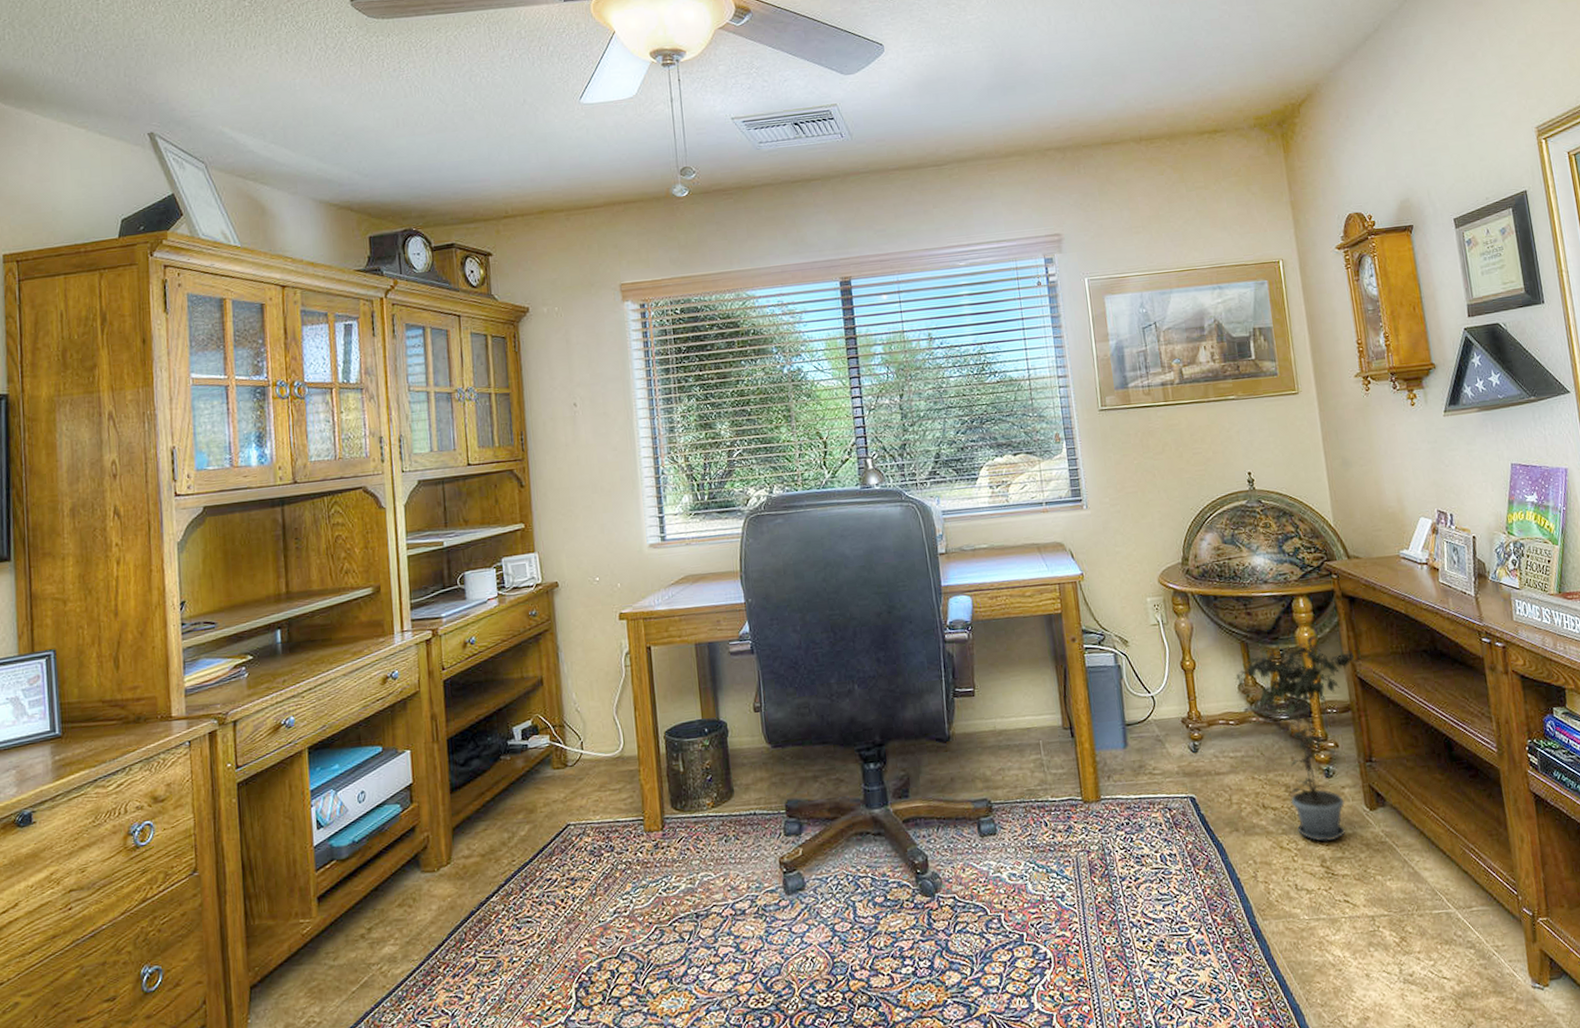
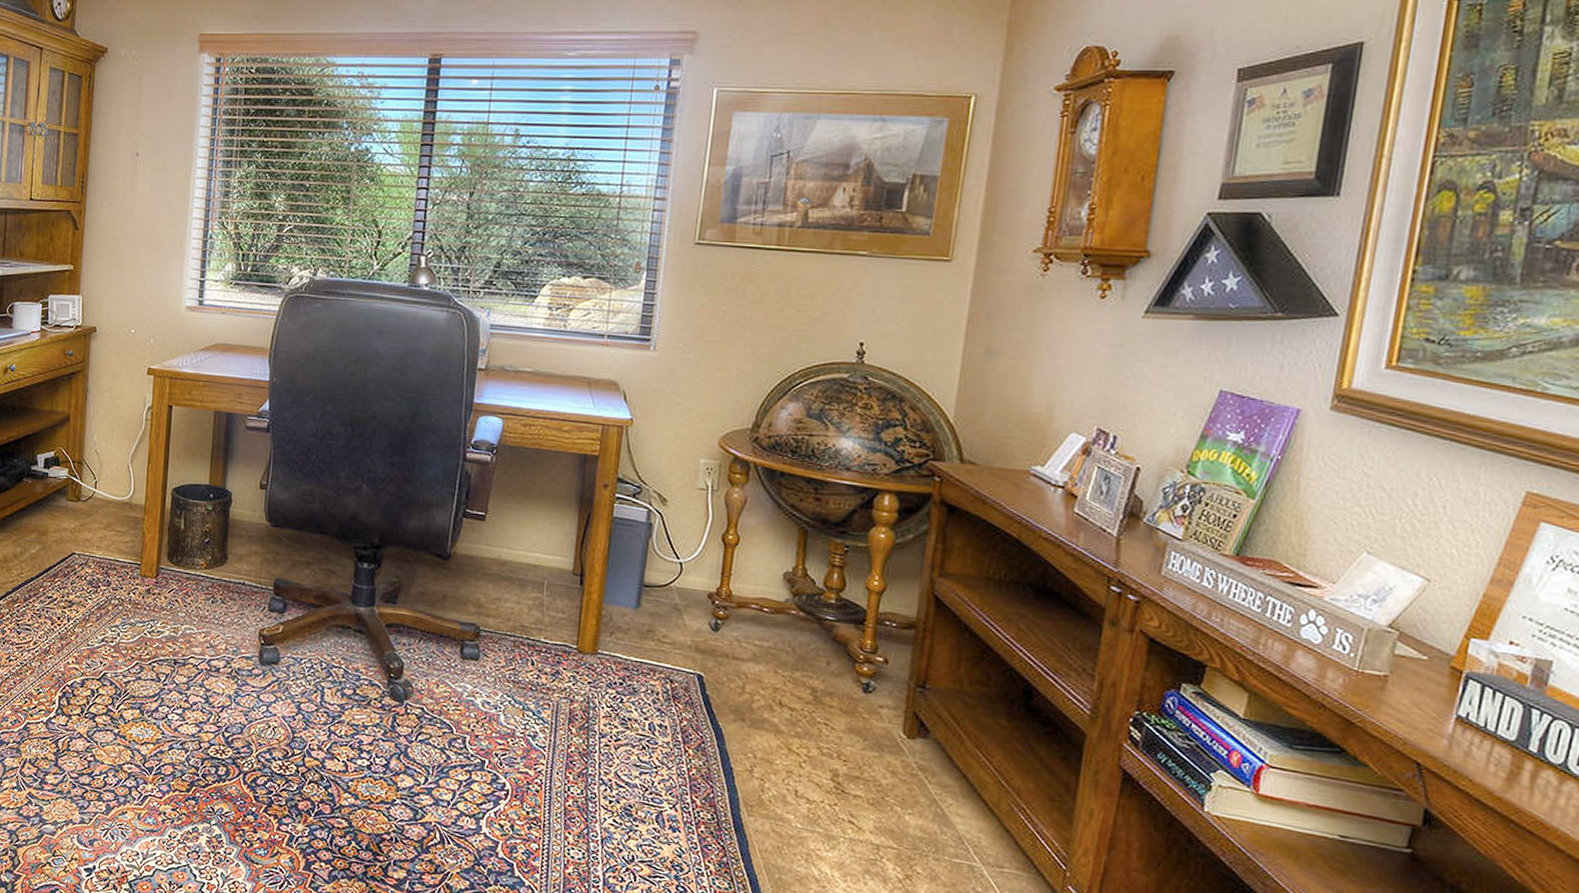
potted plant: present [1236,635,1365,842] -> none [783,539,949,758]

